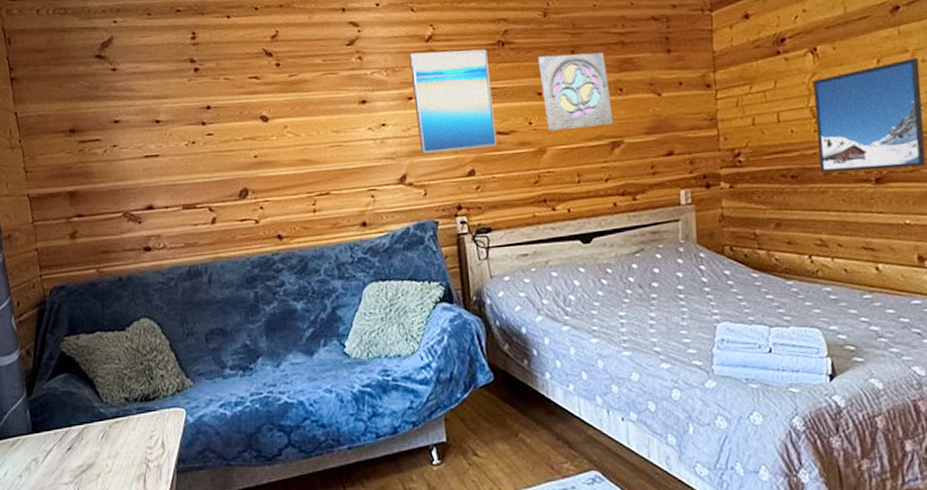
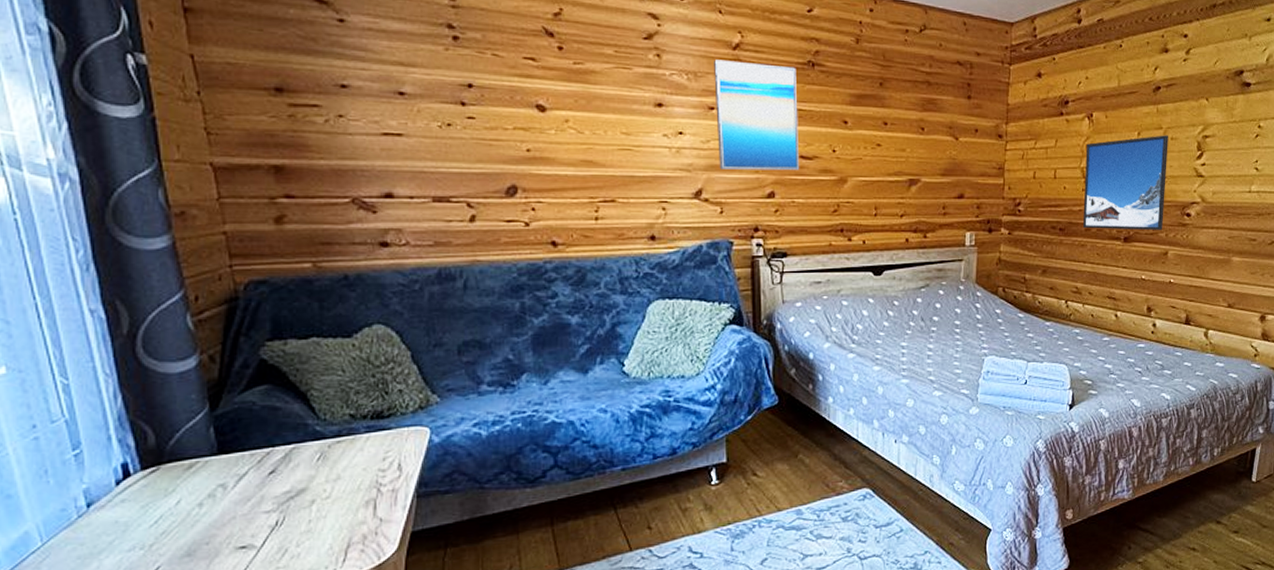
wall ornament: present [538,52,614,132] -> none [847,84,913,162]

